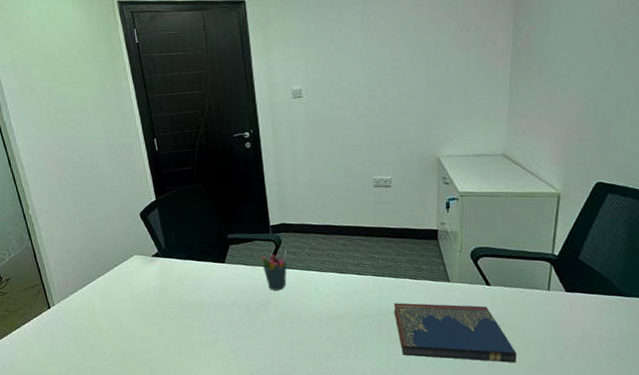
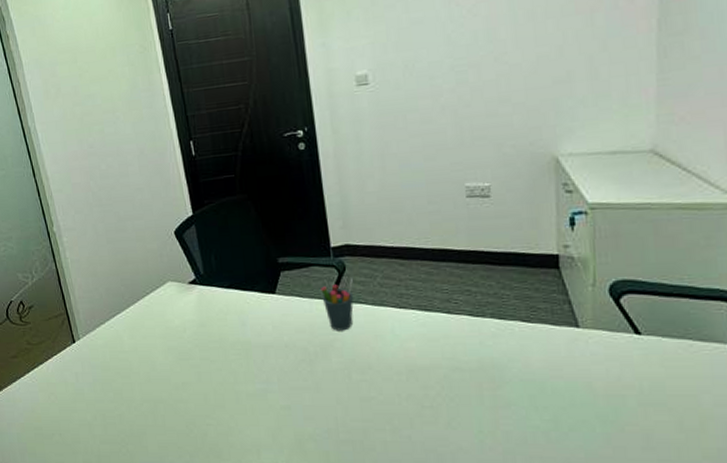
hardcover book: present [393,303,517,363] -> none [498,354,688,449]

